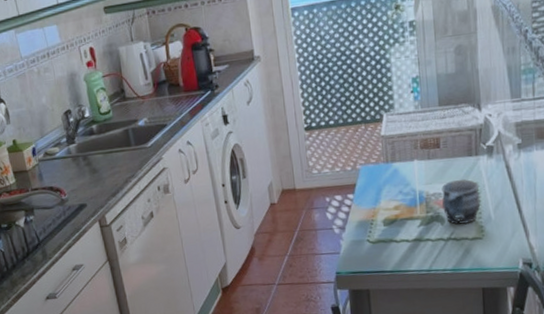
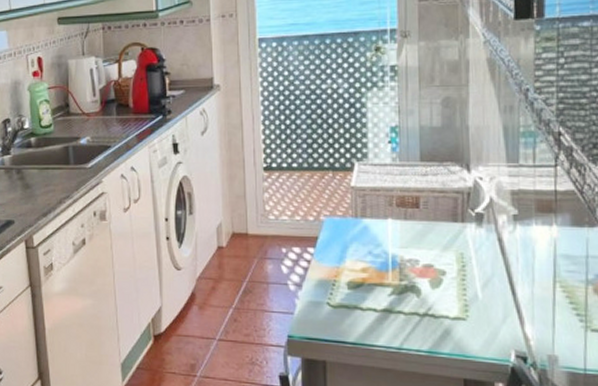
mug: present [441,179,481,225] -> none [419,247,466,301]

